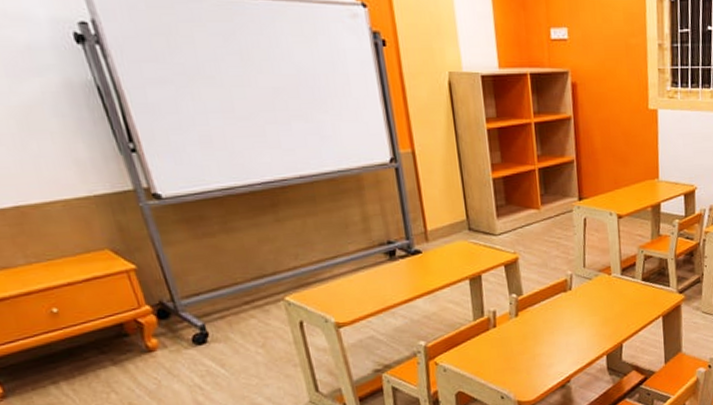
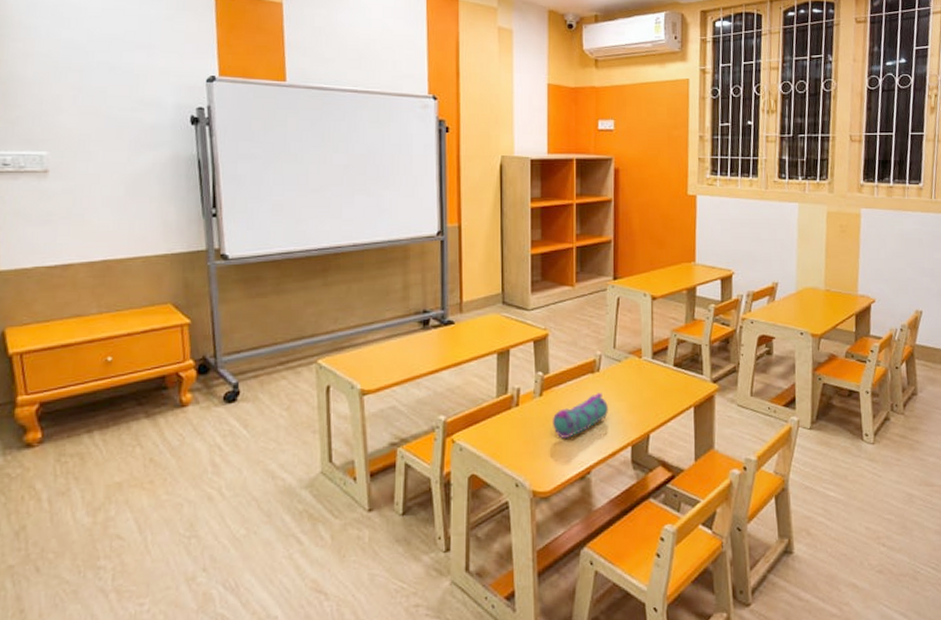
pencil case: none [529,310,583,353] -> present [552,393,608,438]

